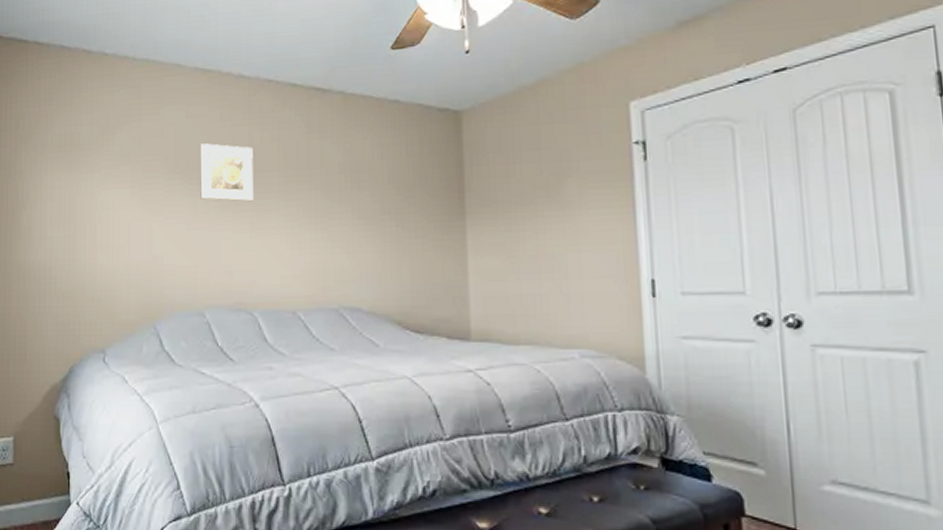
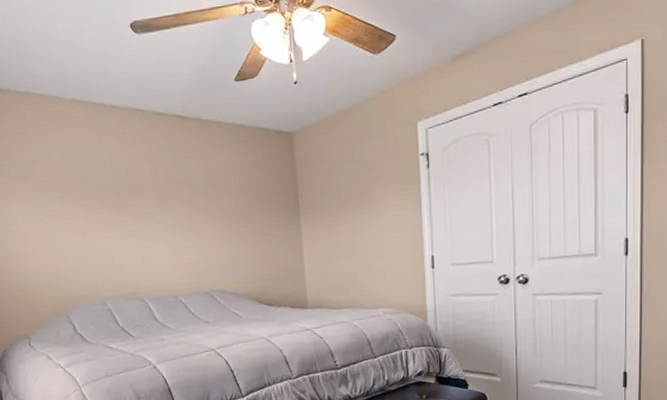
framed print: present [198,143,254,202] -> none [83,165,135,213]

